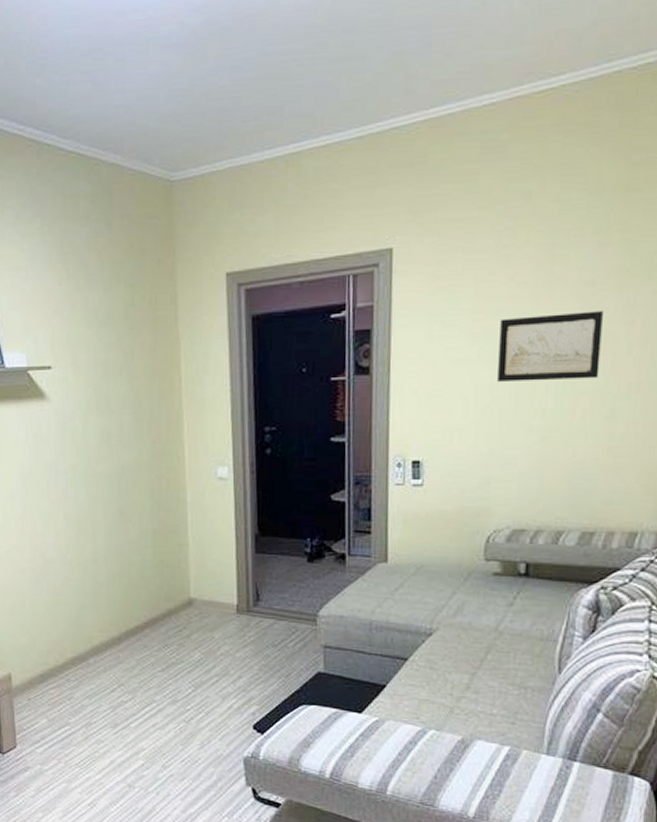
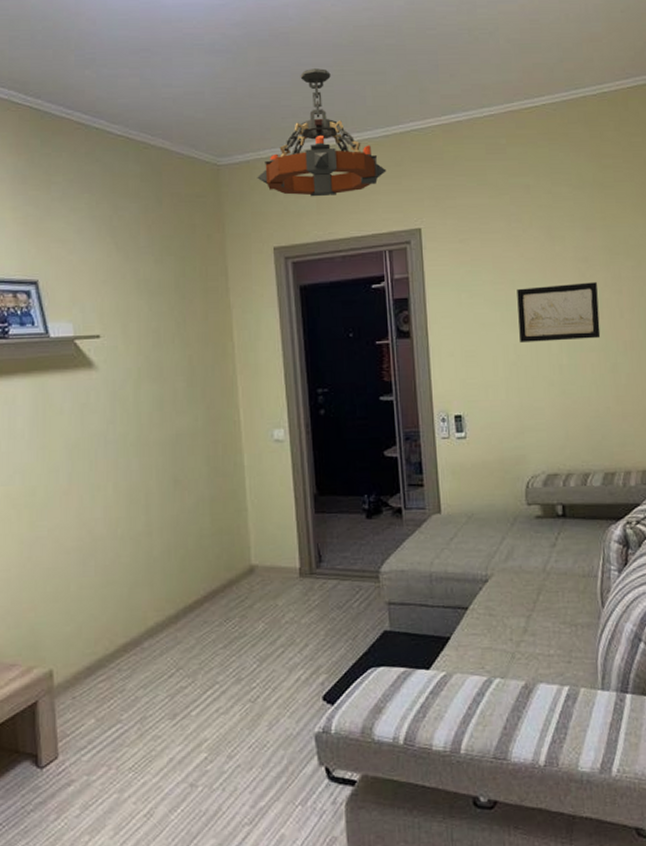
chandelier: none [212,57,358,214] -> present [257,68,387,197]

